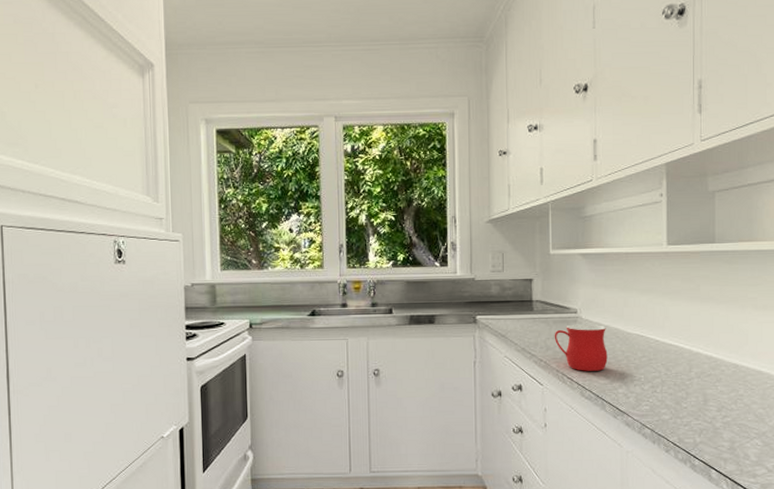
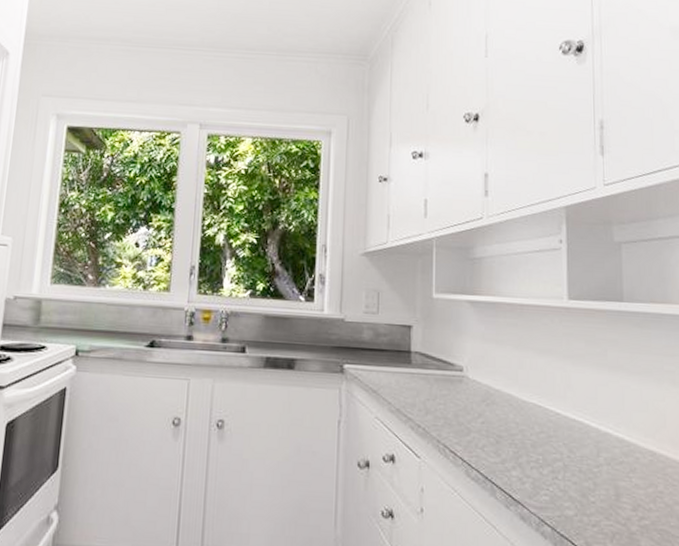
mug: present [554,324,608,371] -> none [435,384,499,446]

